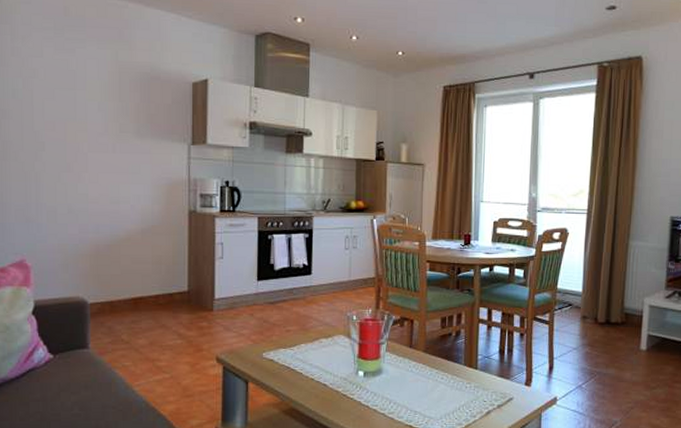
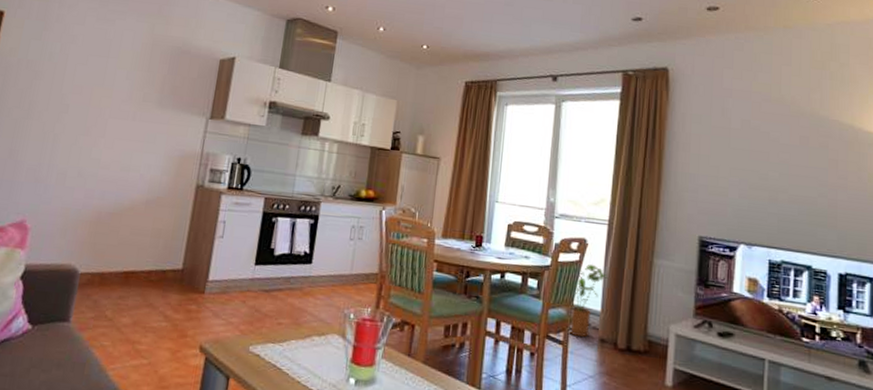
house plant: none [554,251,587,316] -> present [569,264,607,338]

